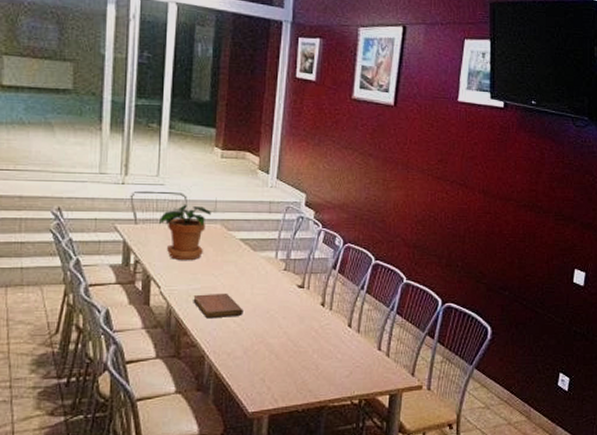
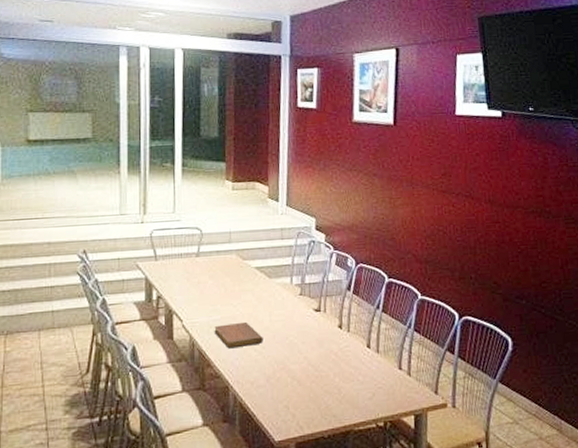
potted plant: present [159,205,211,261] -> none [178,238,226,293]

